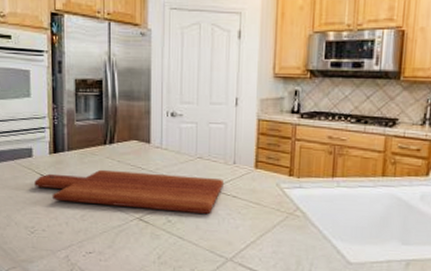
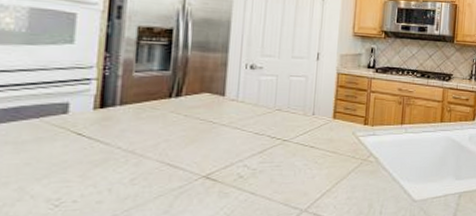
cutting board: present [34,169,225,214] -> none [67,125,303,167]

